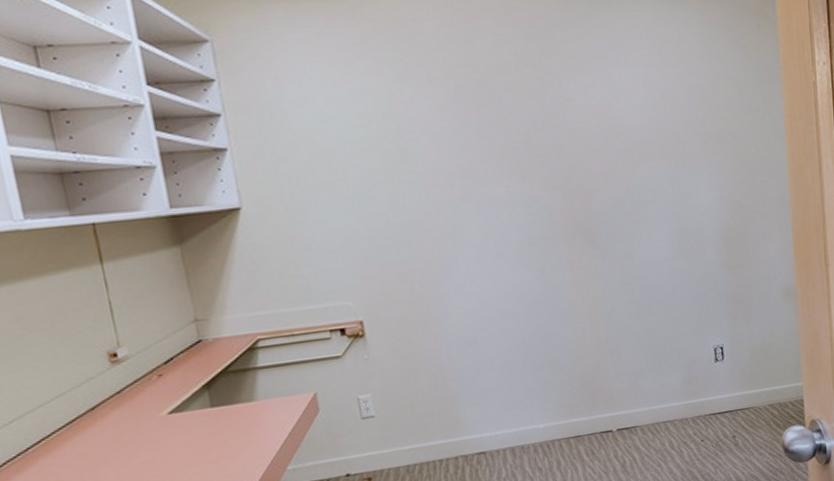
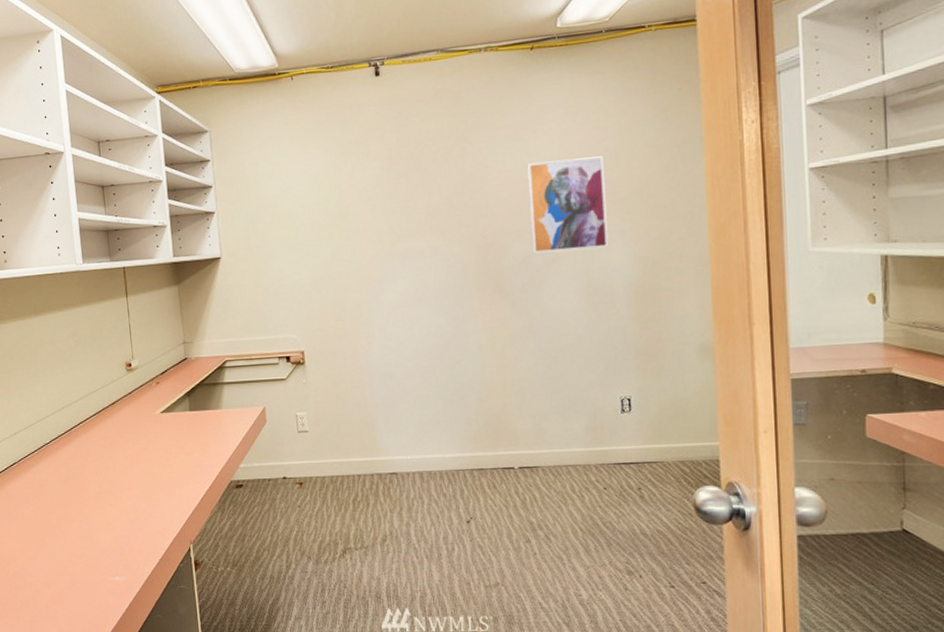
wall art: none [611,93,697,198] -> present [526,156,608,254]

